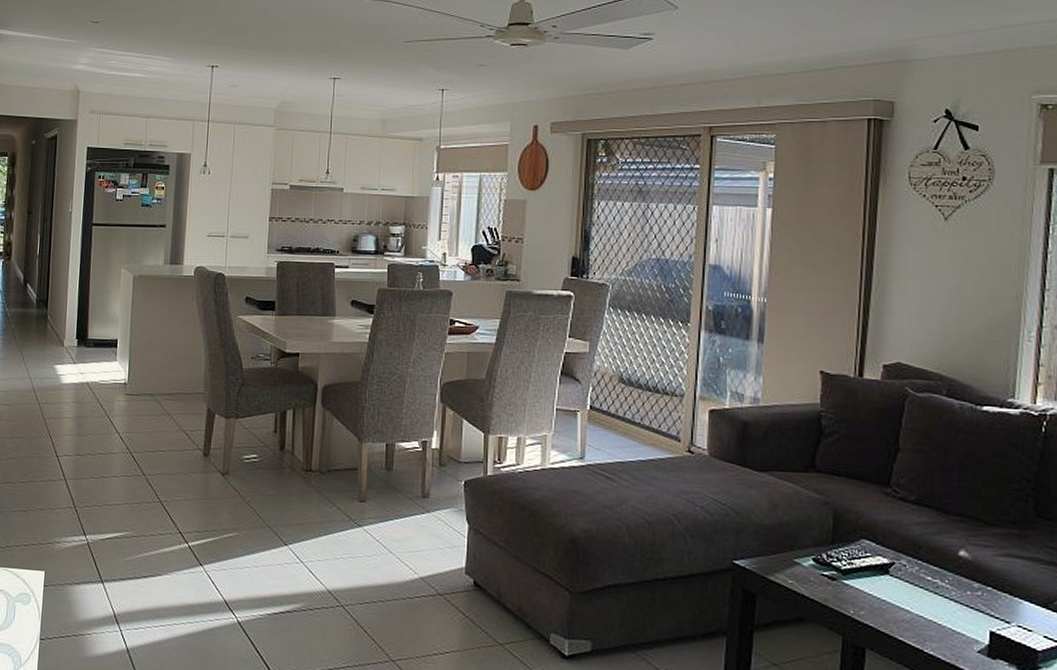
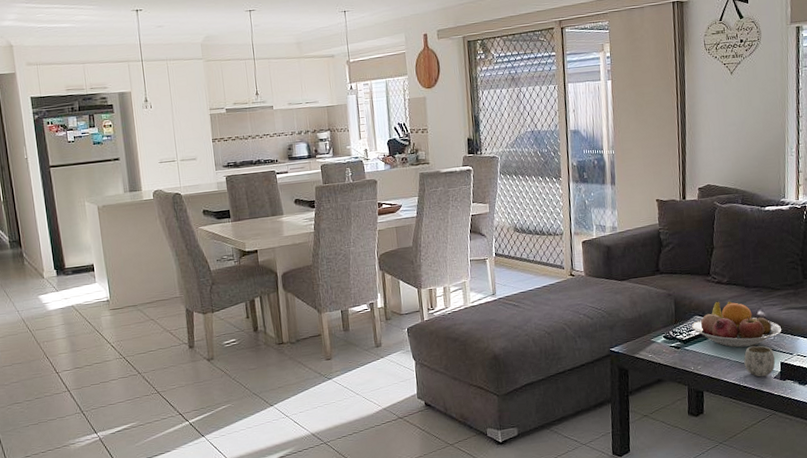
fruit bowl: none [856,524,996,599] -> present [692,301,782,348]
mug: none [932,598,982,647] -> present [743,345,776,377]

